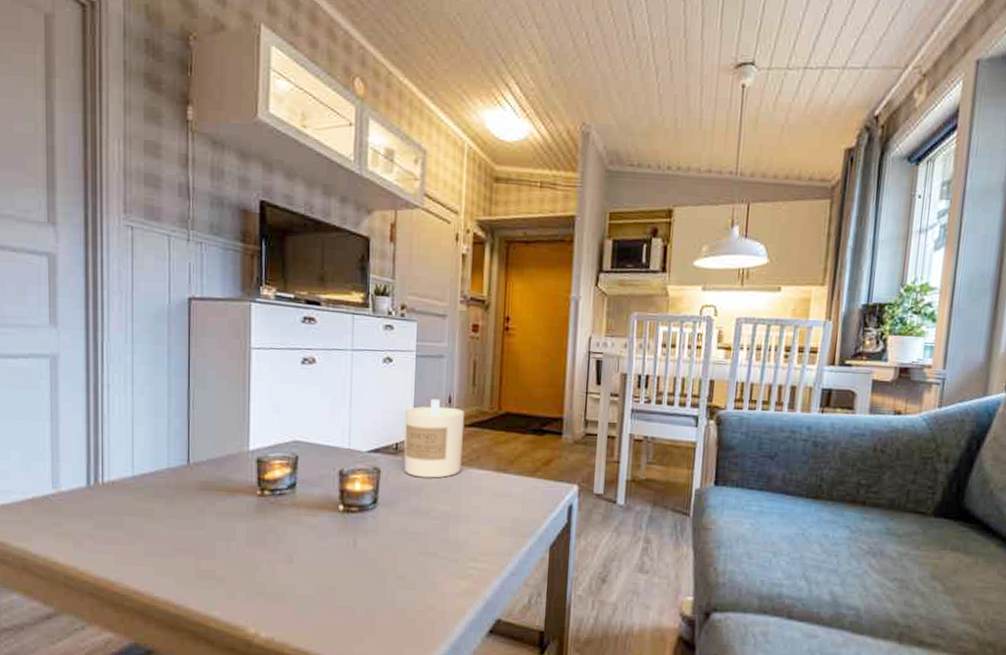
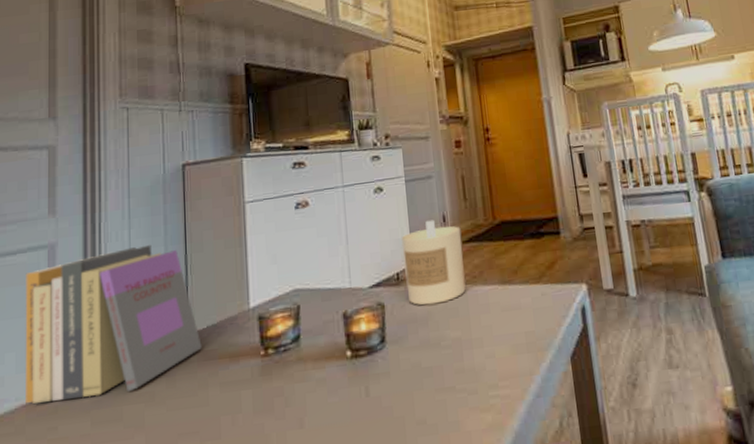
books: none [28,371,201,504] -> present [25,244,202,405]

